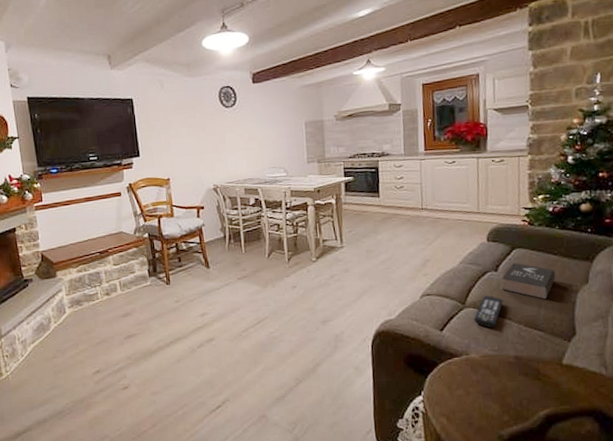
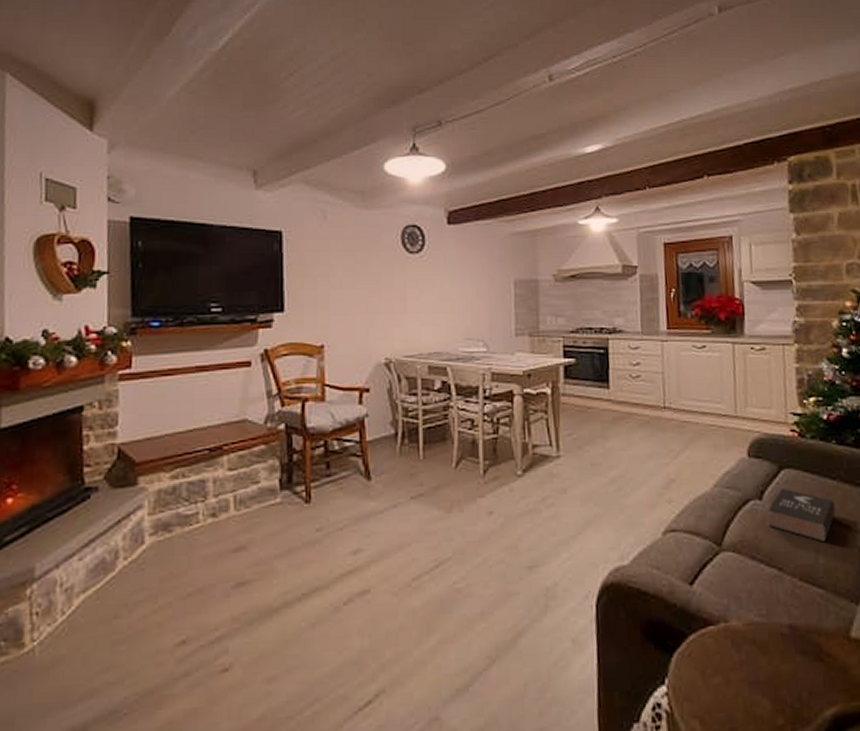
remote control: present [474,295,503,328] -> none [733,533,771,583]

